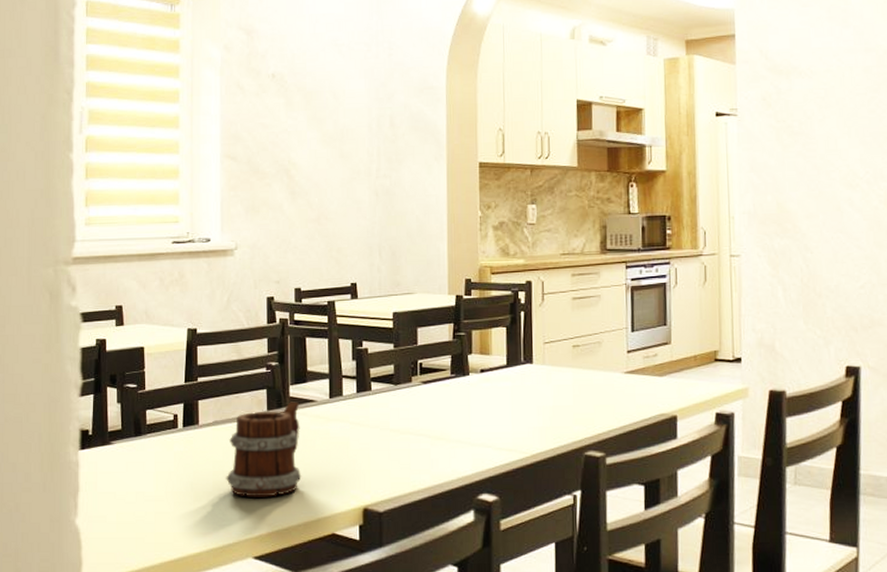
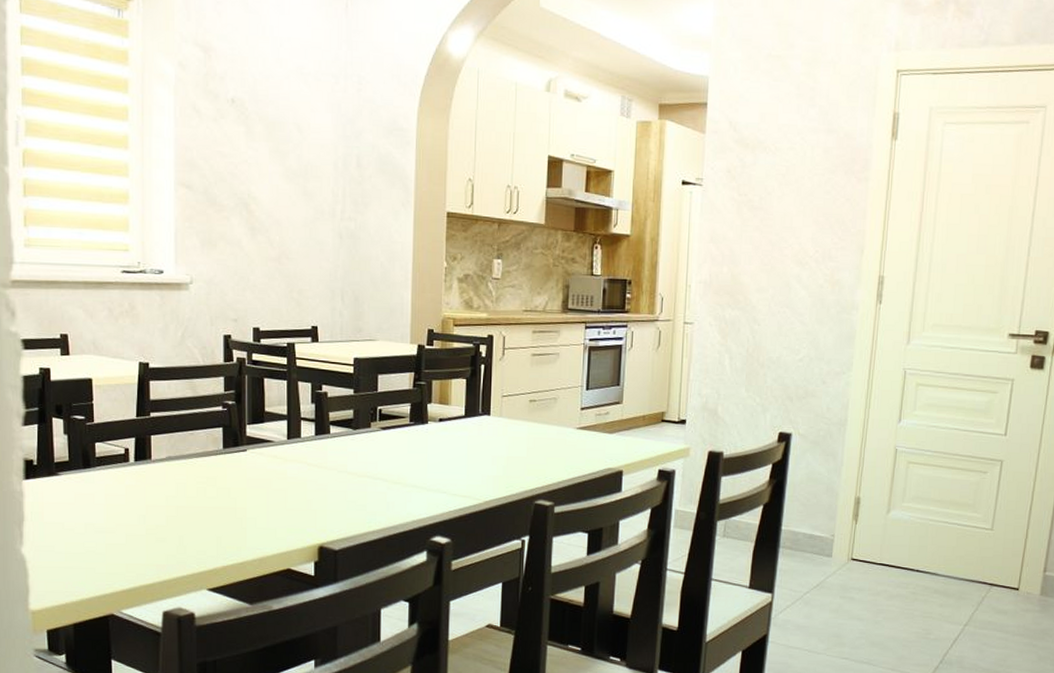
mug: present [226,401,302,497] -> none [180,441,258,533]

